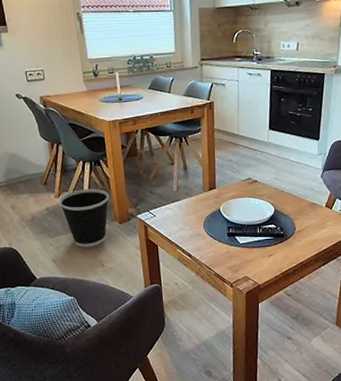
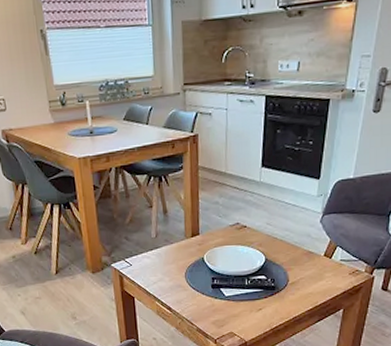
wastebasket: present [59,188,109,248] -> none [26,234,81,299]

